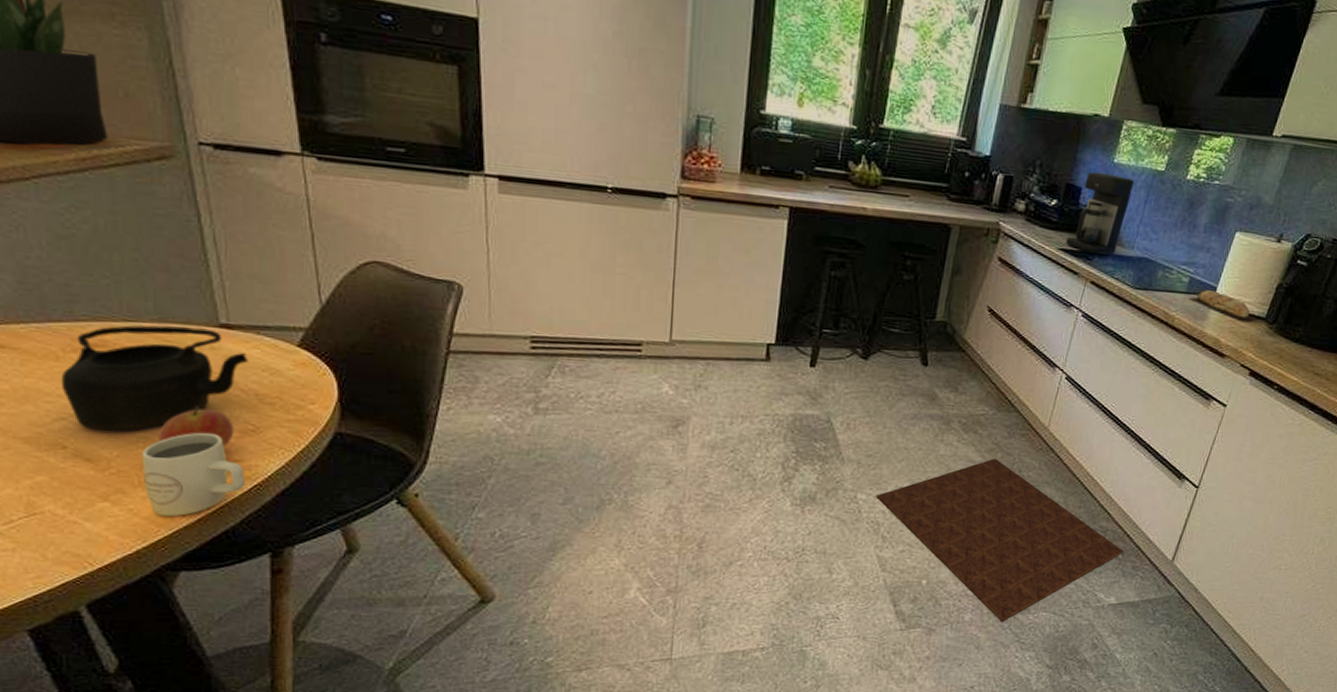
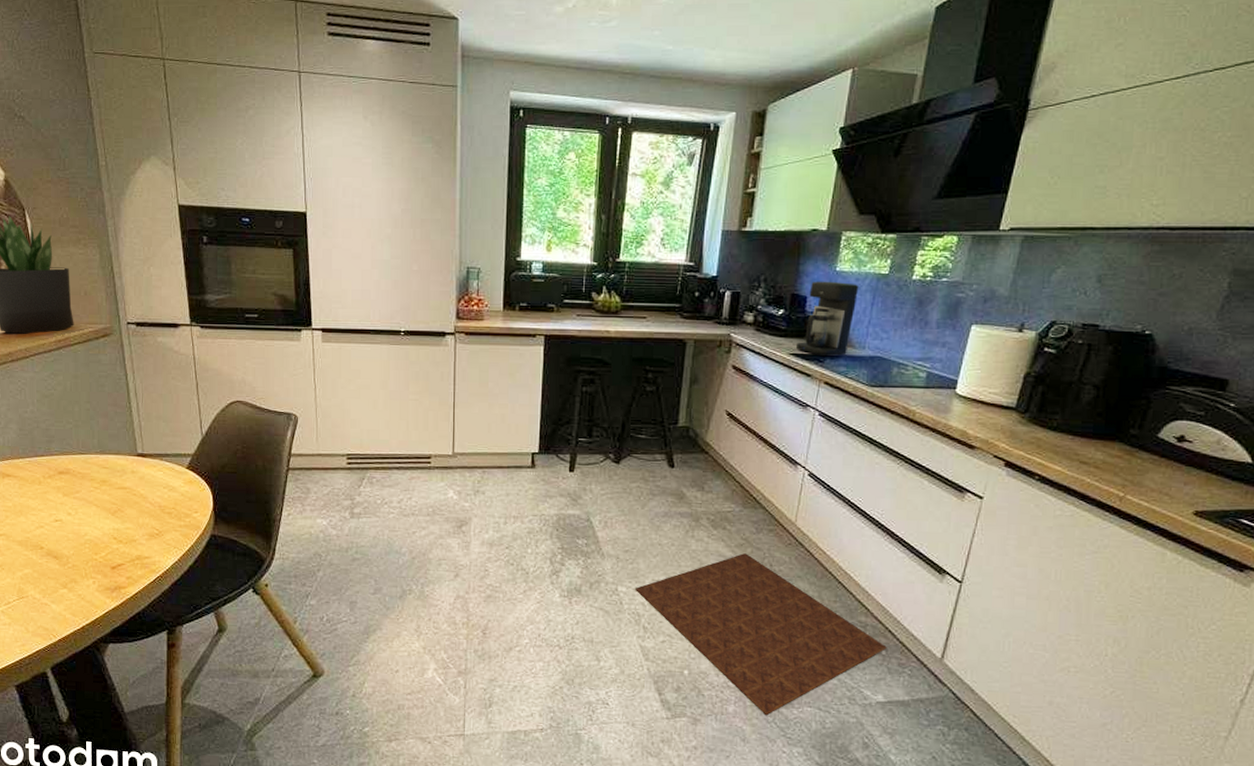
teapot: present [60,325,248,431] -> none [41,456,155,536]
mug: present [141,432,245,516] -> none [87,535,151,600]
fruit: present [158,405,234,447] -> none [98,515,145,547]
bread loaf: present [1186,290,1258,322] -> none [926,383,1007,413]

